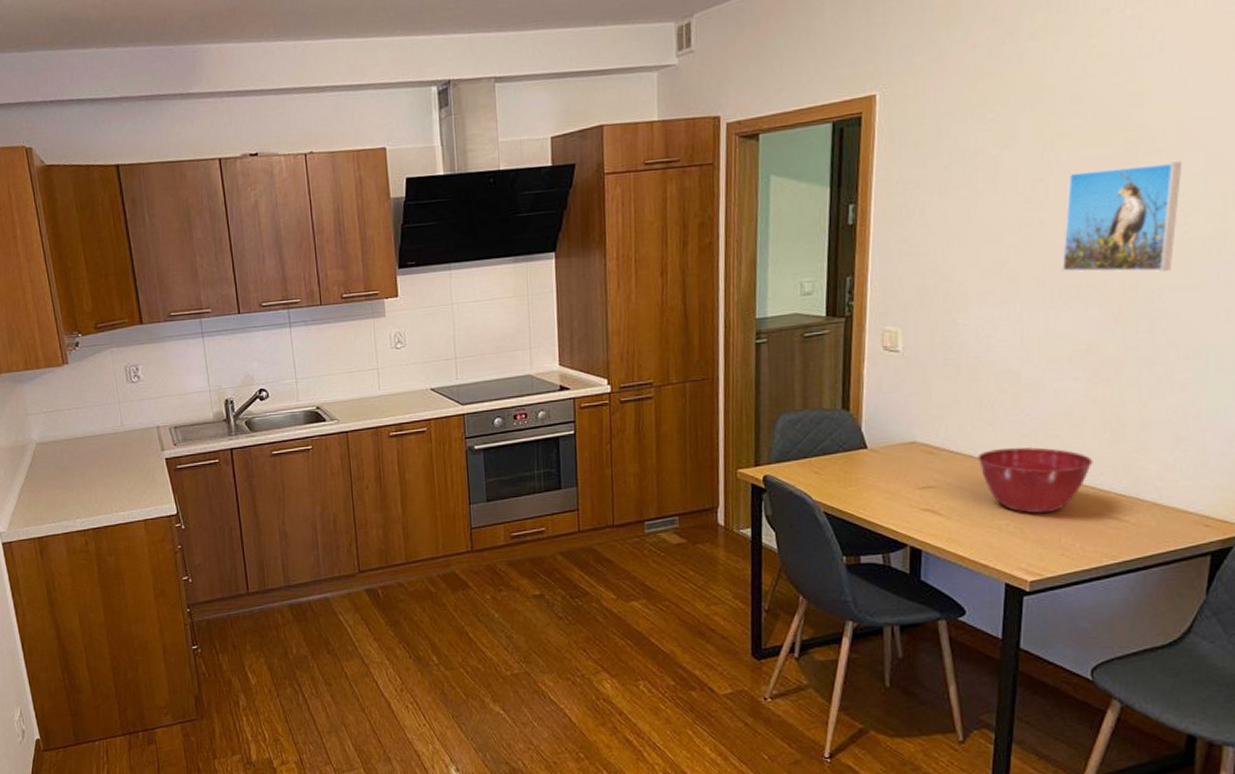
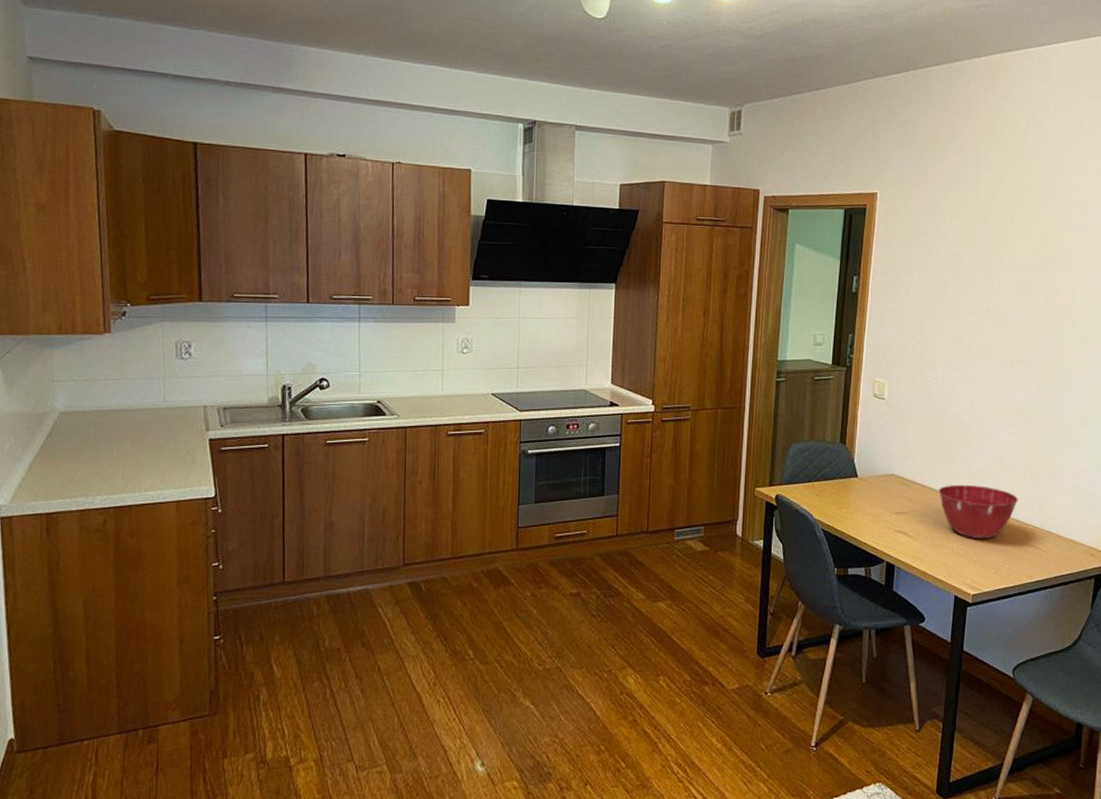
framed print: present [1062,161,1181,272] -> none [1001,274,1081,357]

